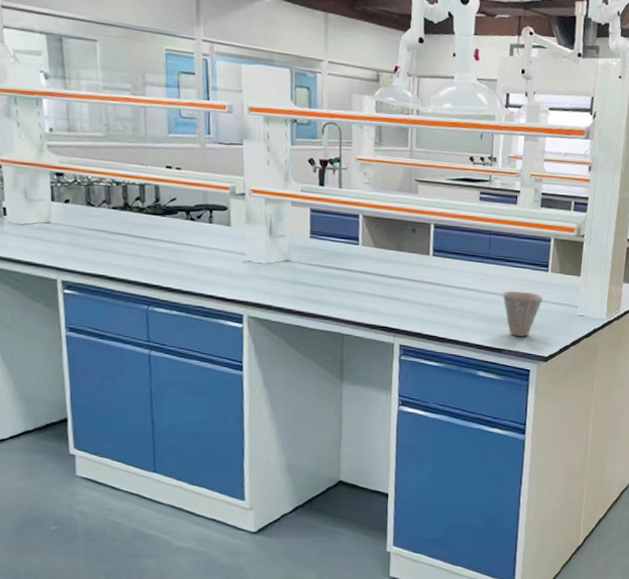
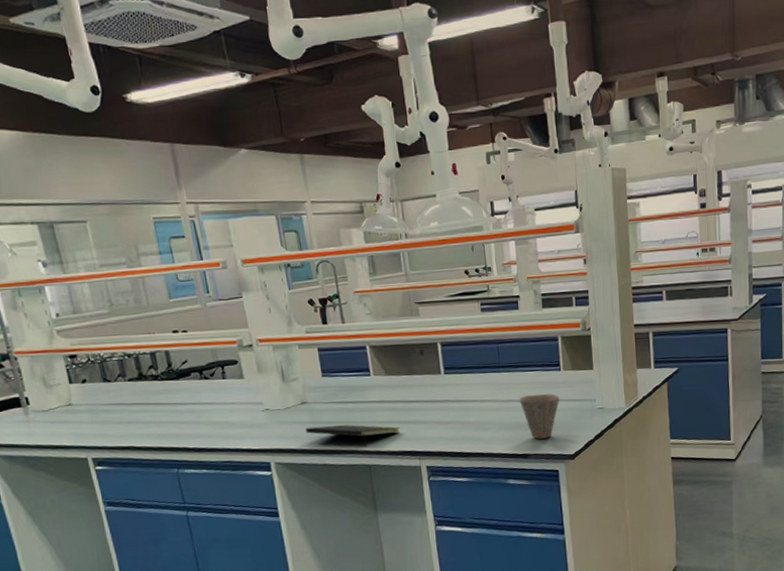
notepad: none [284,286,379,316] -> present [306,424,399,447]

